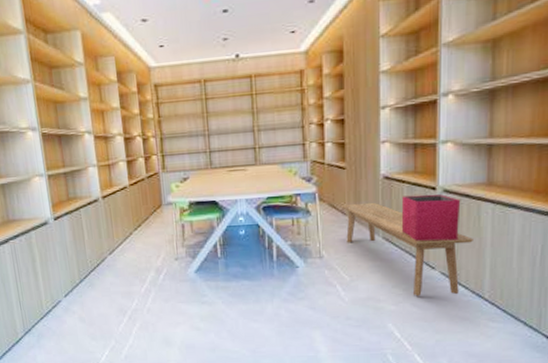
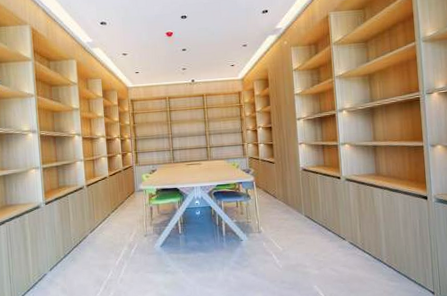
bench: present [340,202,473,297] -> none [272,188,371,262]
storage bin: present [401,194,461,241] -> none [317,182,360,218]

